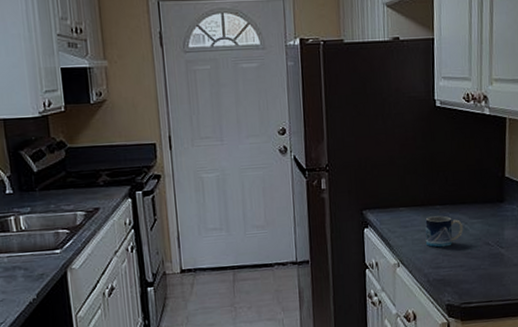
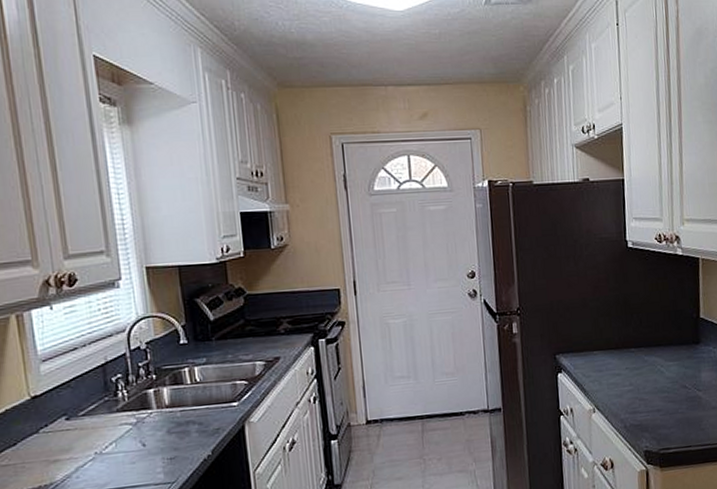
mug: present [425,215,463,248] -> none [620,358,660,392]

